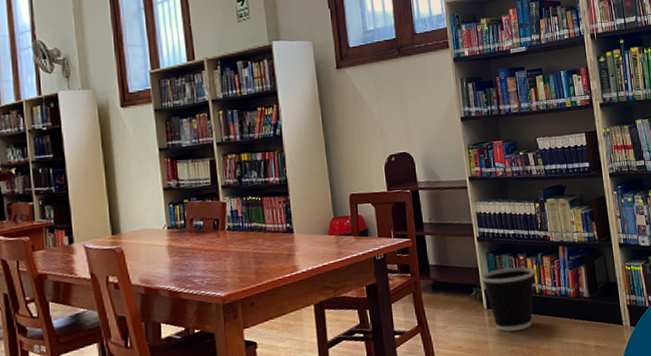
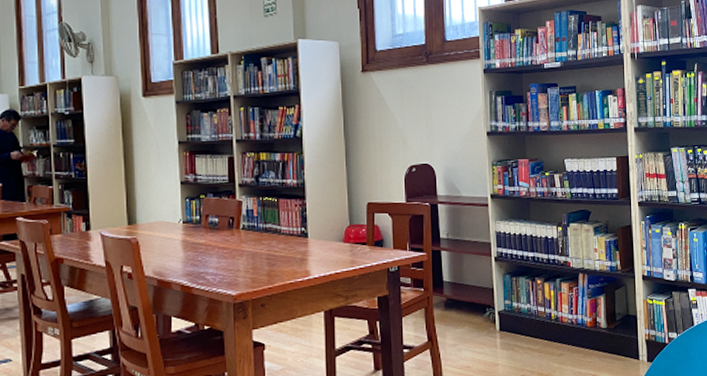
wastebasket: present [481,266,535,332] -> none [495,290,552,356]

